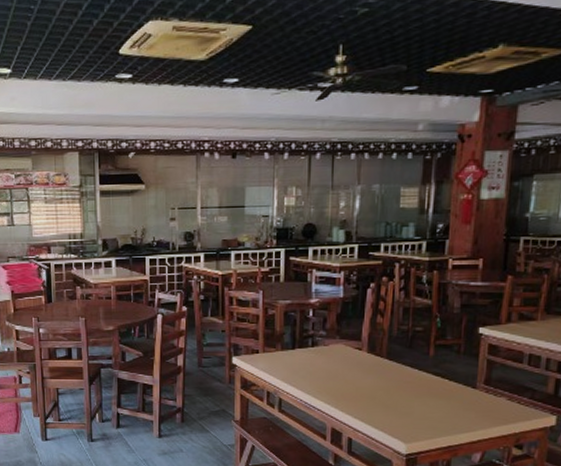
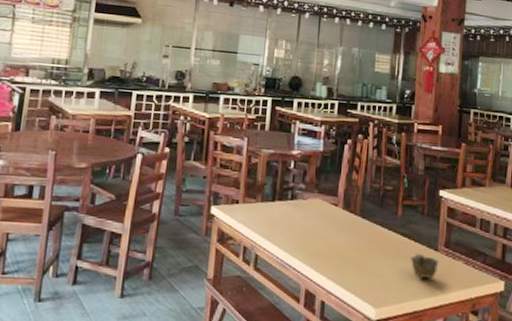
cup: none [444,391,478,415] -> present [410,253,439,278]

